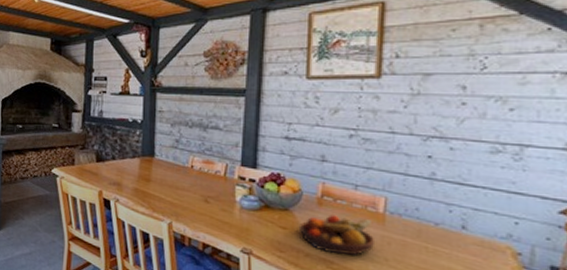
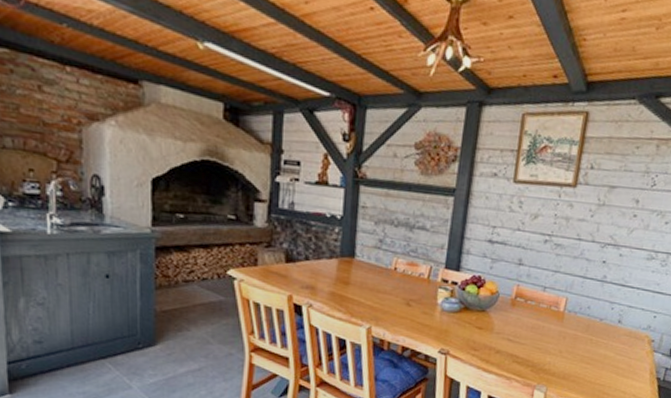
fruit bowl: present [298,215,376,256] -> none [492,314,555,350]

